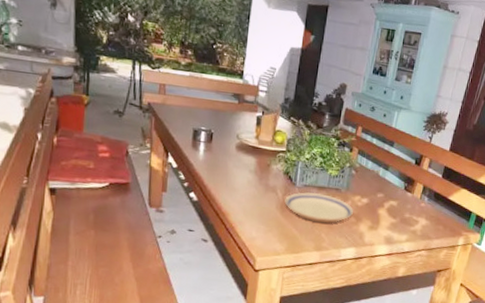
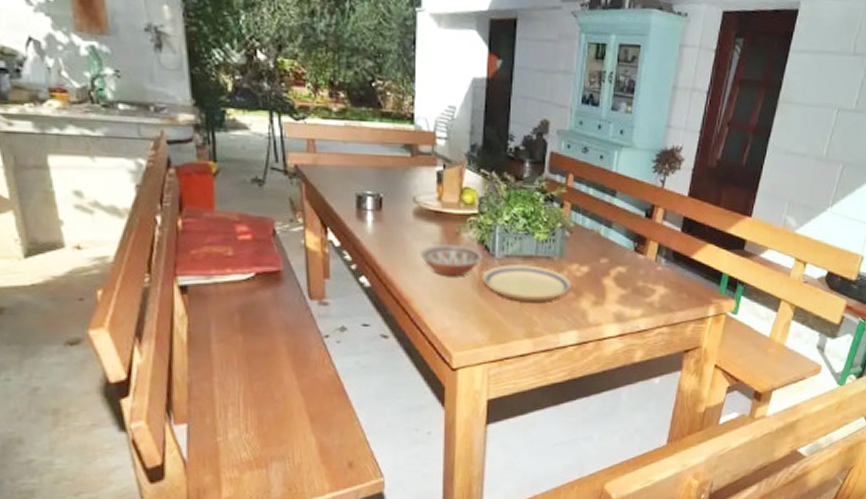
bowl: none [238,172,286,198] -> present [419,244,482,276]

